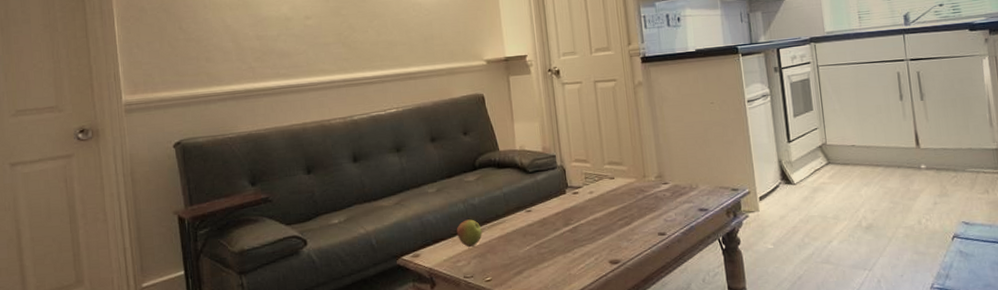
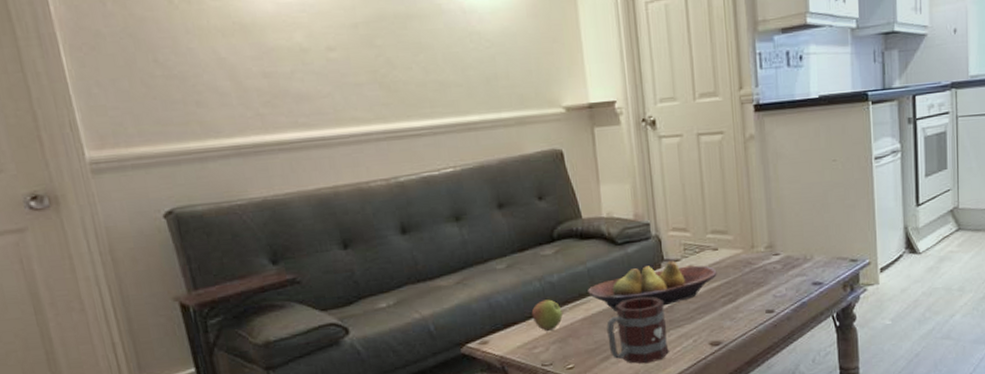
fruit bowl: none [504,187,614,231] -> present [588,260,717,311]
mug: none [519,218,574,279] -> present [606,297,669,364]

